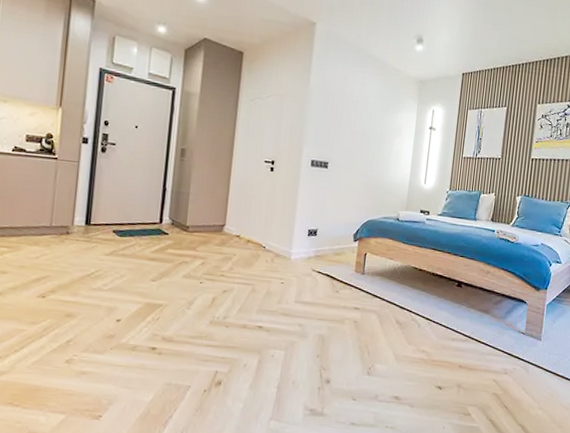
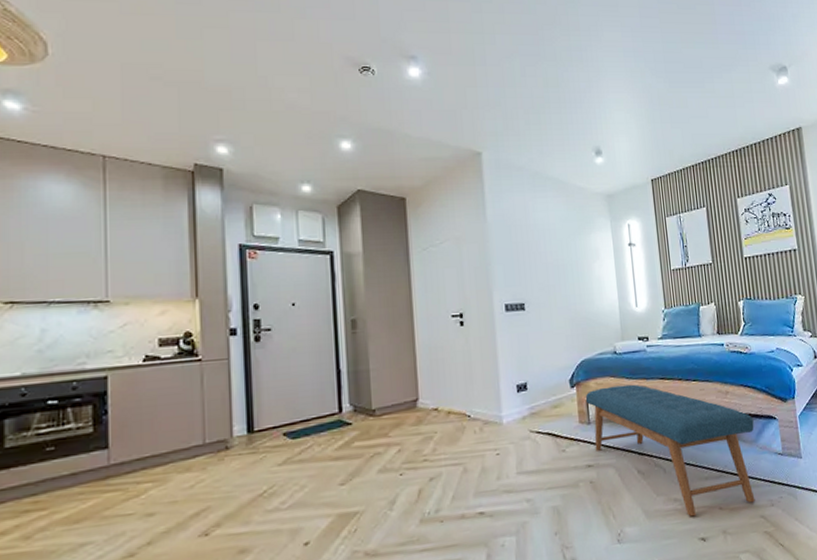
bench: none [364,246,506,368] -> present [586,384,755,517]

